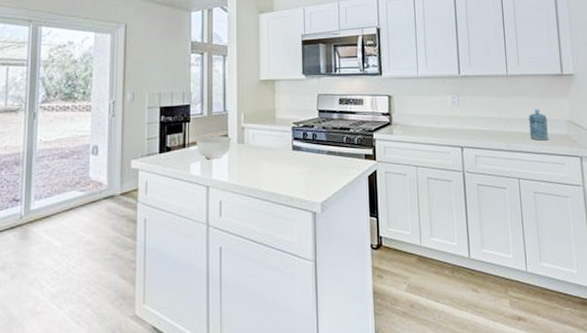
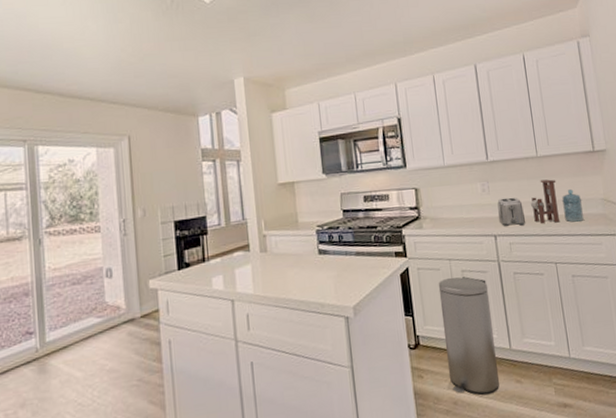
bowl: present [196,135,232,160] -> none [215,245,254,273]
pedal bin: none [404,183,456,301] -> present [438,276,499,396]
toaster: none [466,112,493,141] -> present [497,197,526,227]
paper towel holder: none [498,98,525,140] -> present [531,179,560,225]

